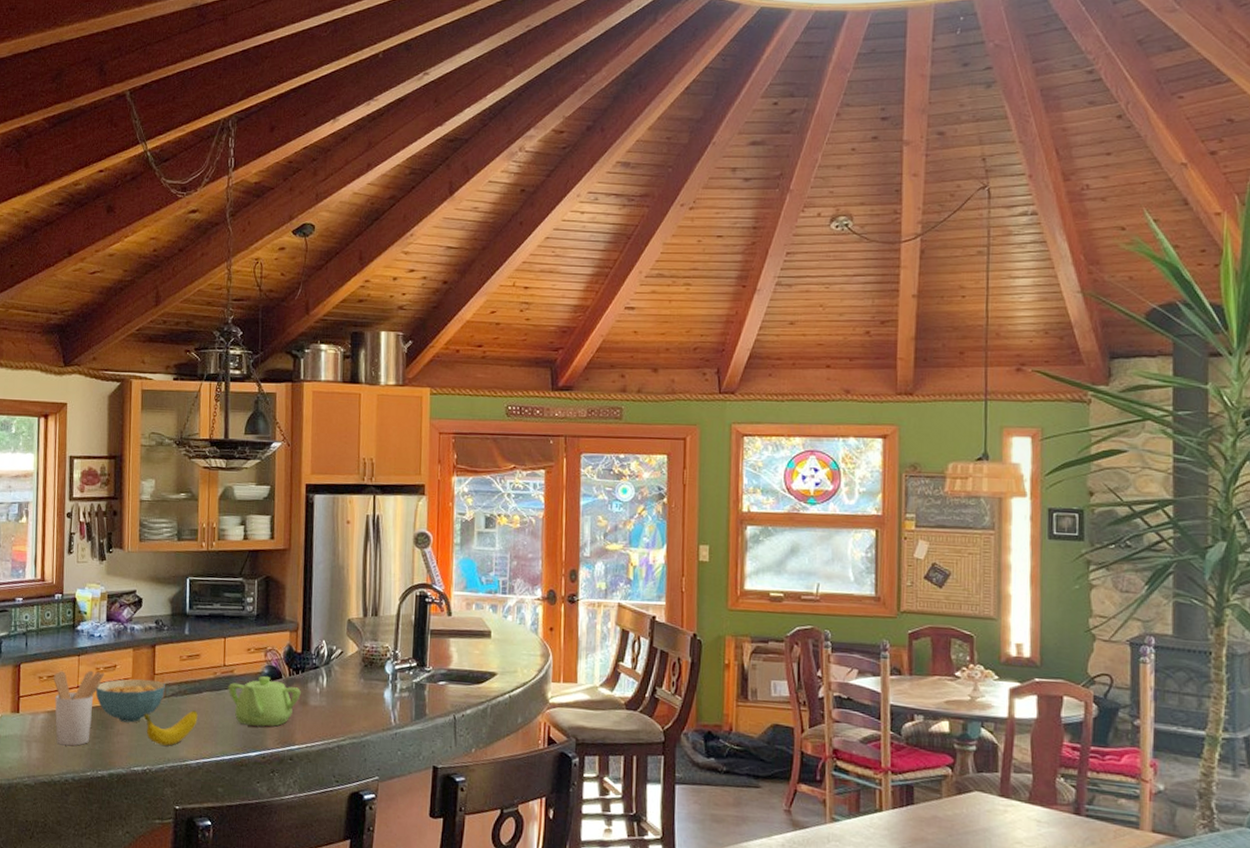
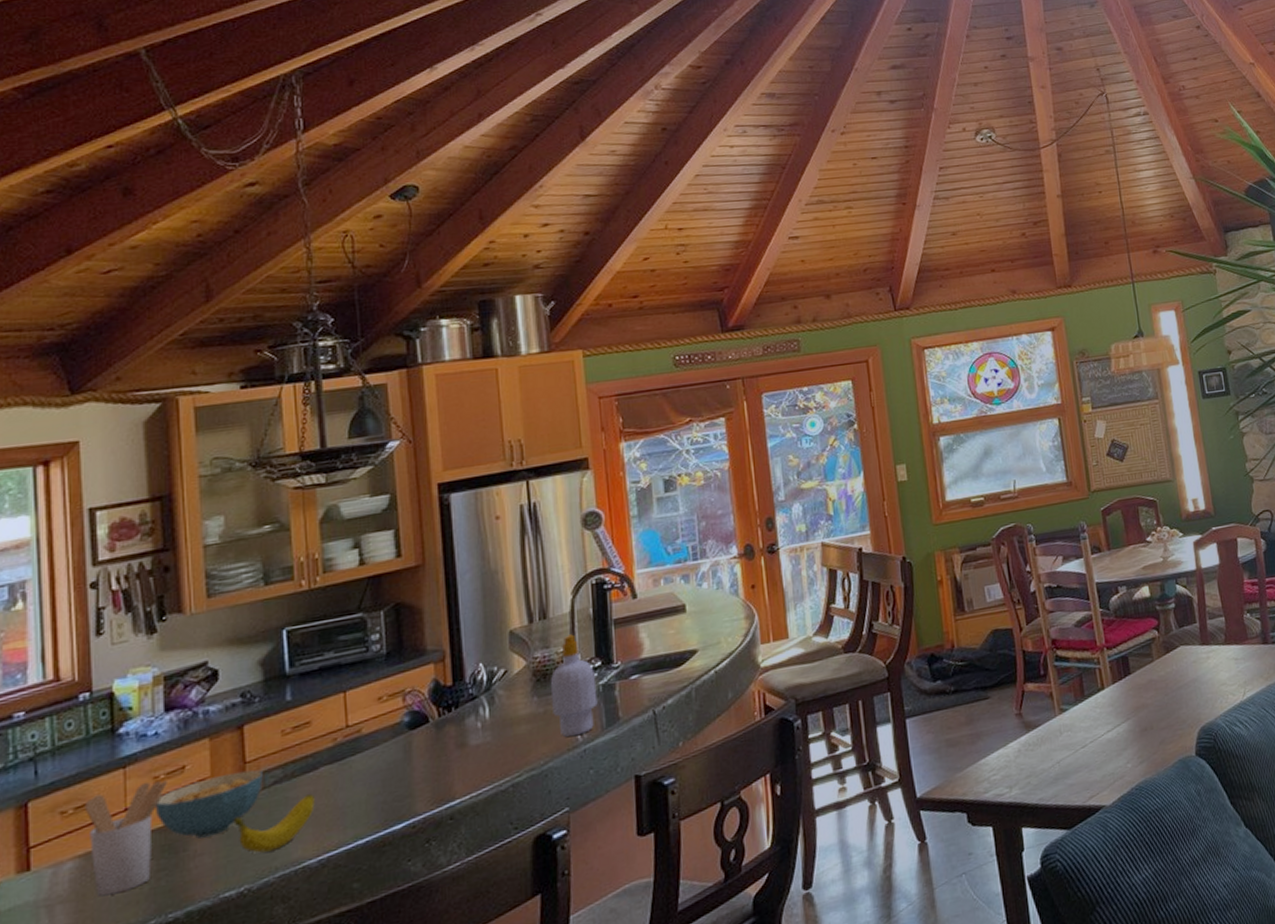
teapot: present [228,676,301,727] -> none [355,725,457,794]
soap bottle: none [374,634,411,720] -> present [550,634,598,737]

